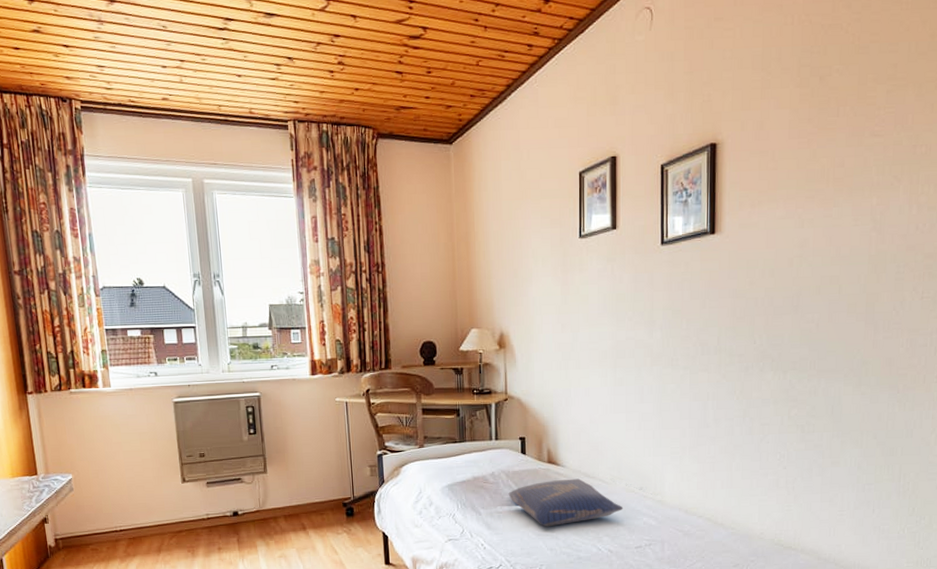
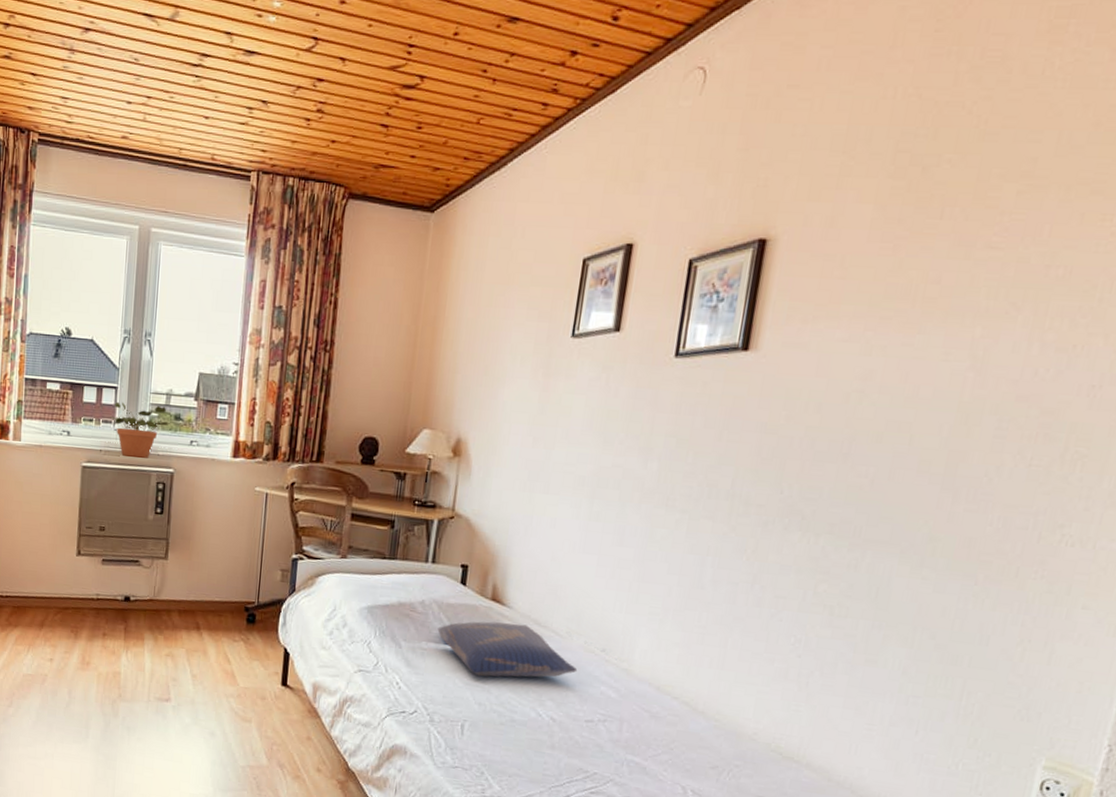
potted plant: none [192,338,251,388] -> present [109,402,171,459]

